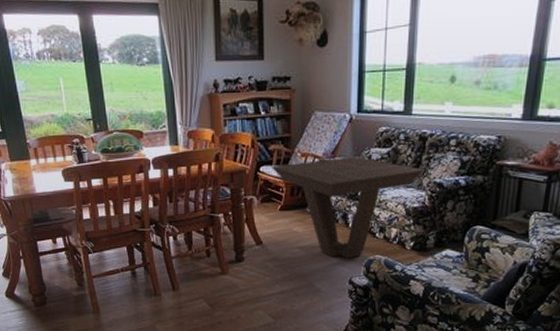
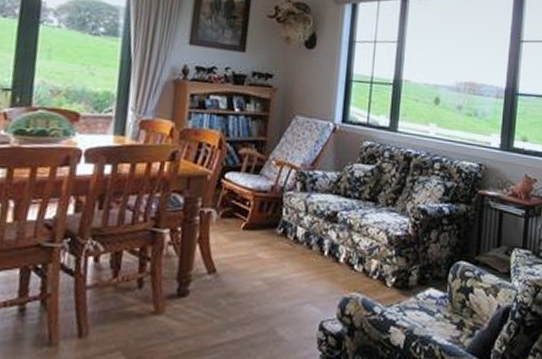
coffee table: present [271,157,426,259] -> none [239,170,410,297]

